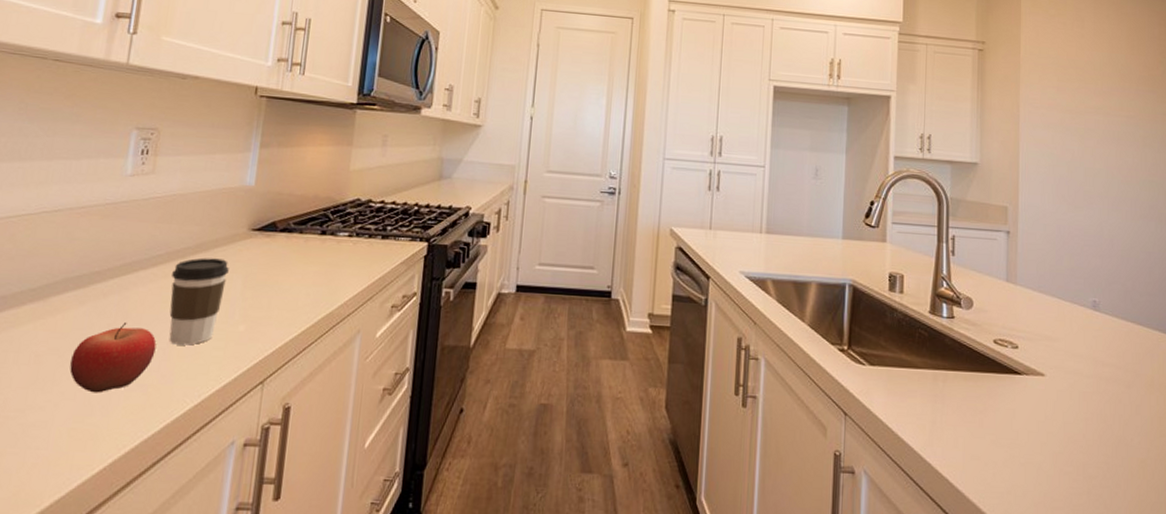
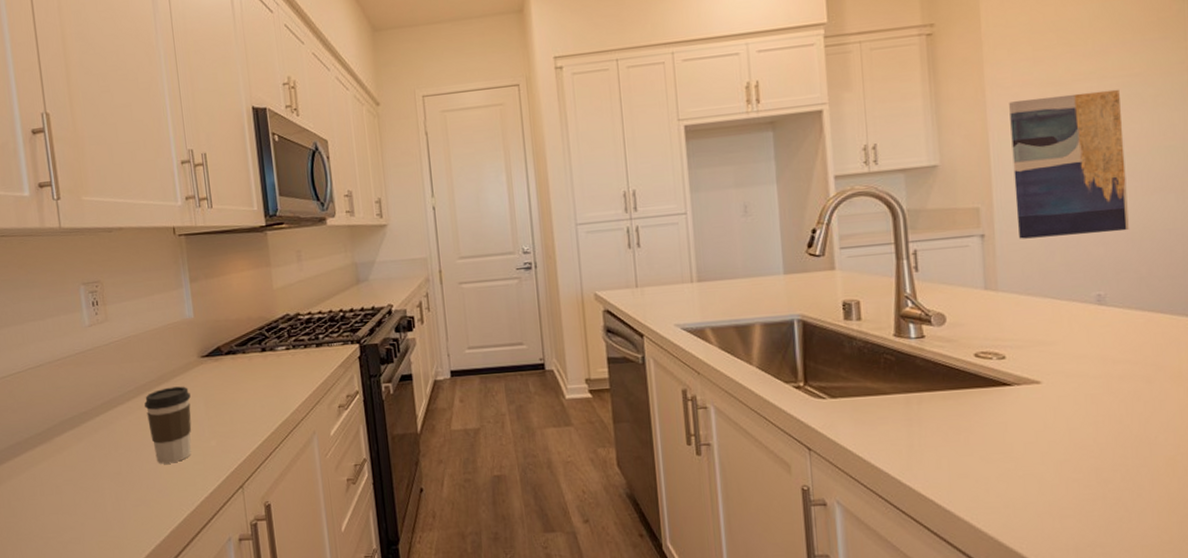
fruit: present [70,321,156,393] -> none [83,450,148,511]
wall art: none [1036,119,1120,248] -> present [1009,89,1129,239]

